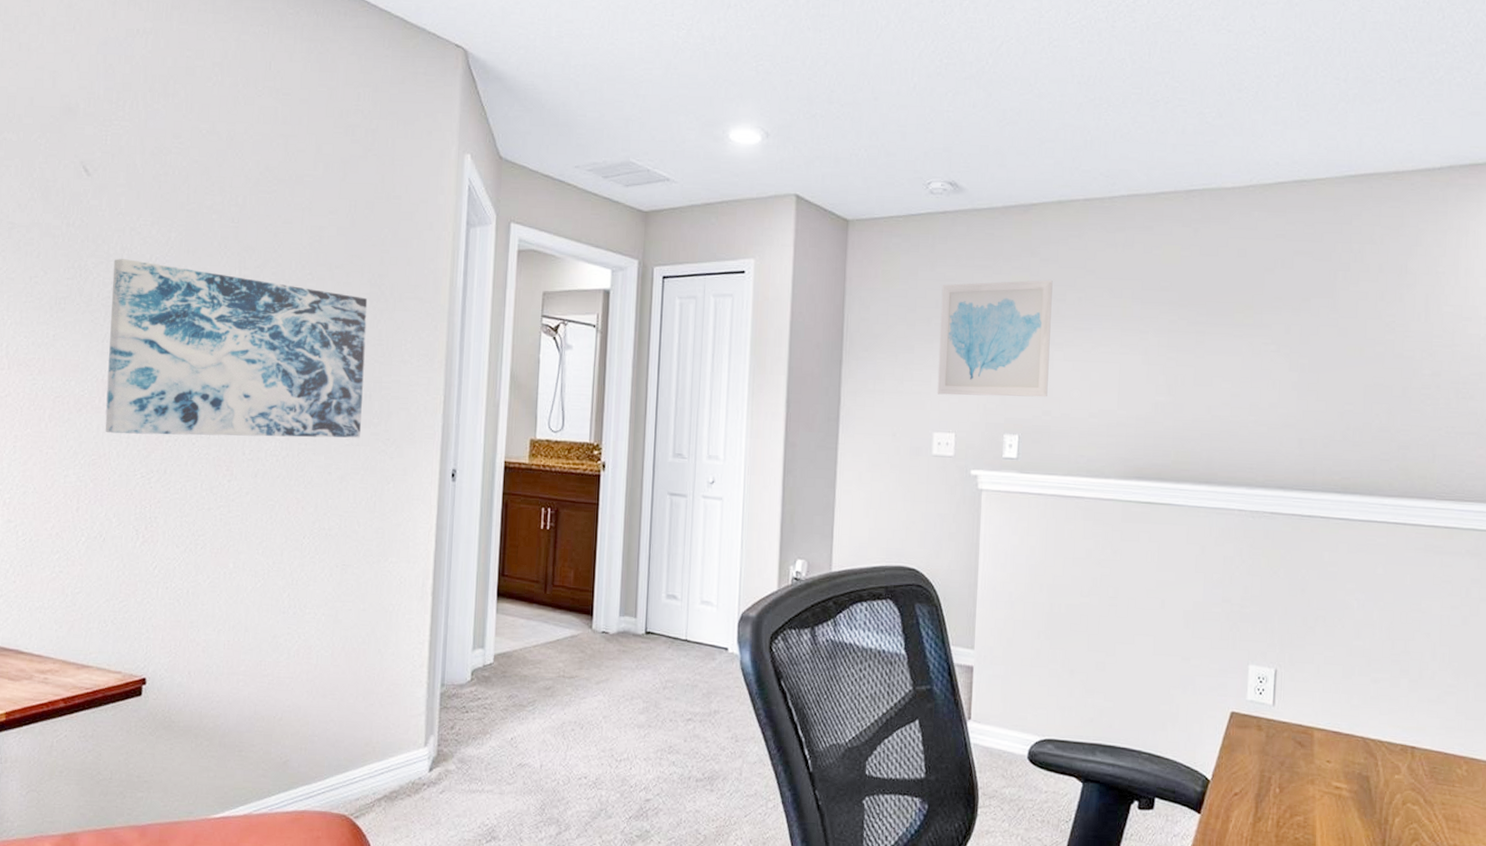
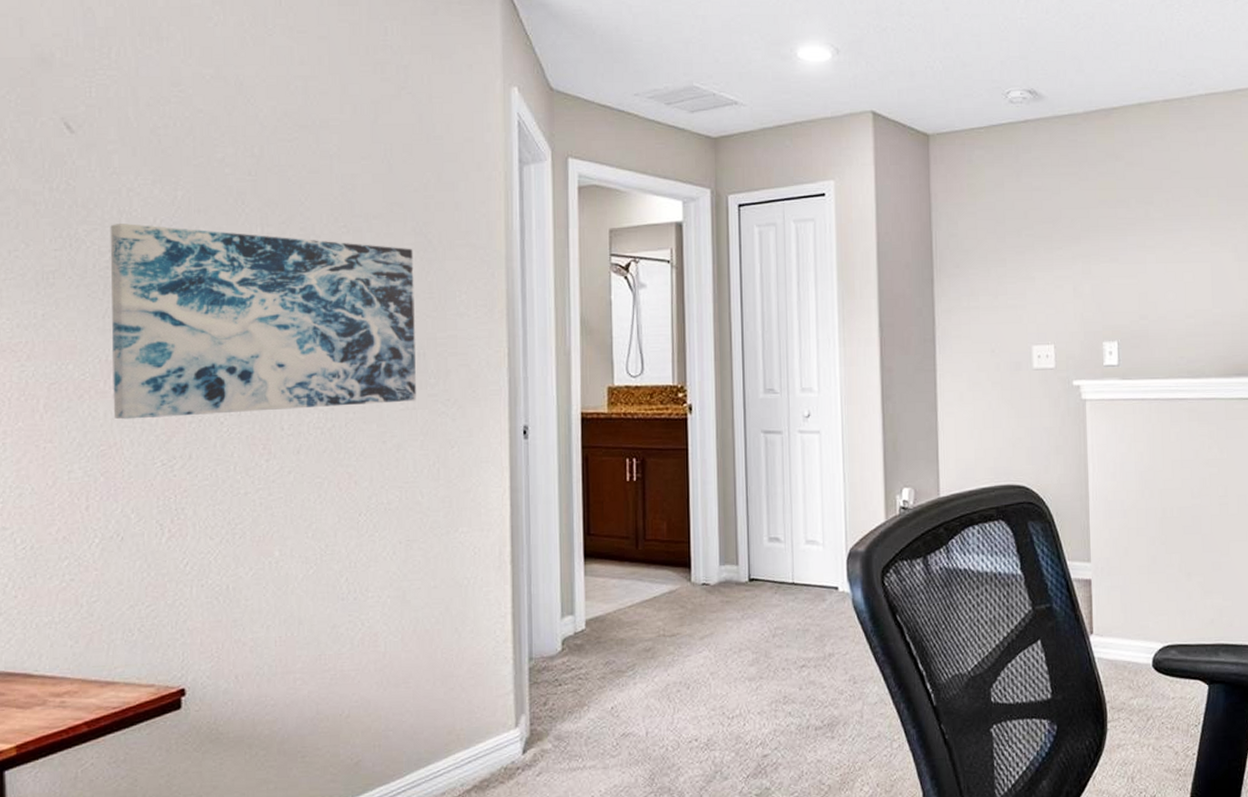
wall art: present [937,279,1053,397] -> none [1029,183,1143,307]

